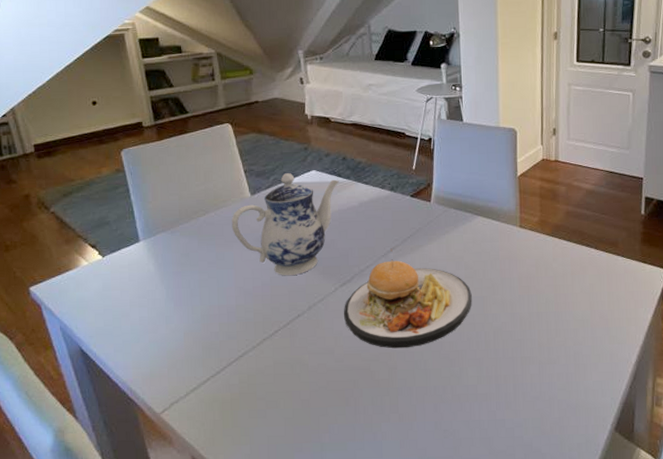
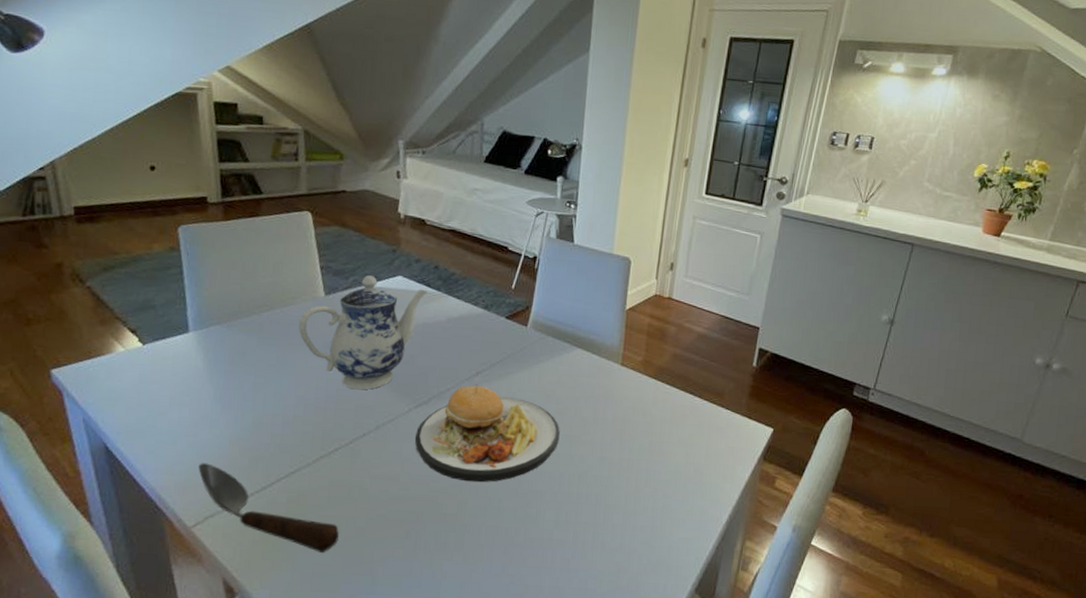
spoon: none [160,355,287,426] -> present [198,463,339,553]

